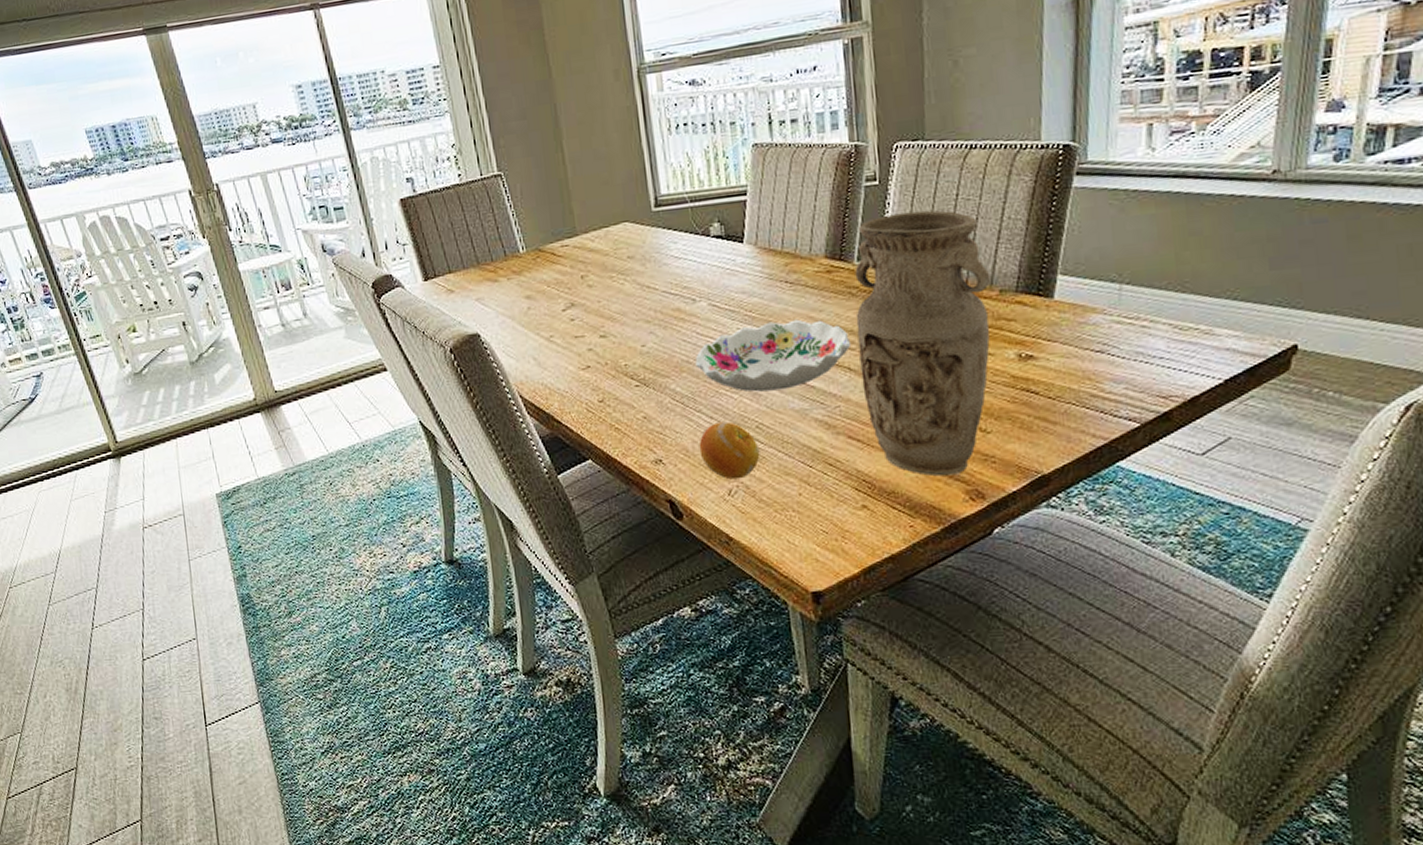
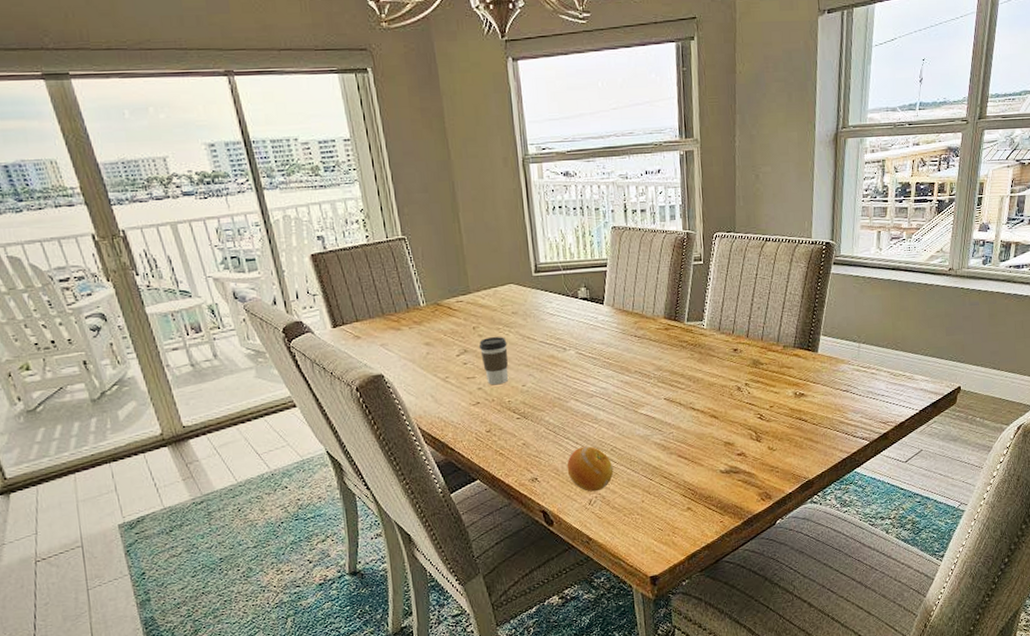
coffee cup: none [588,286,625,346] -> present [478,336,509,385]
decorative bowl: present [695,319,852,392] -> none [565,365,682,423]
vase: present [854,210,991,477] -> none [685,285,778,484]

